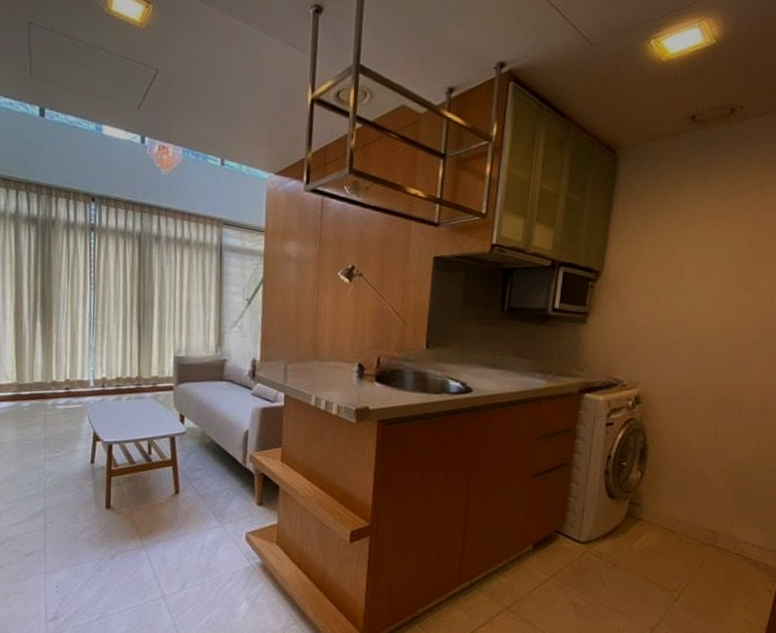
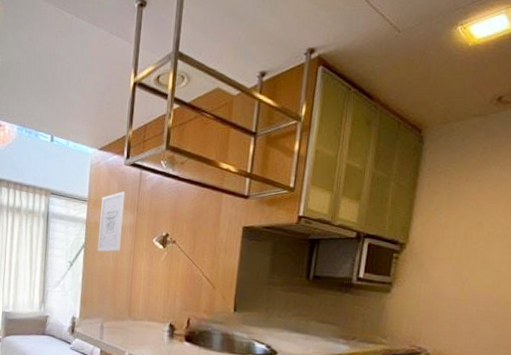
wall art: none [278,220,307,288] -> present [98,191,126,252]

